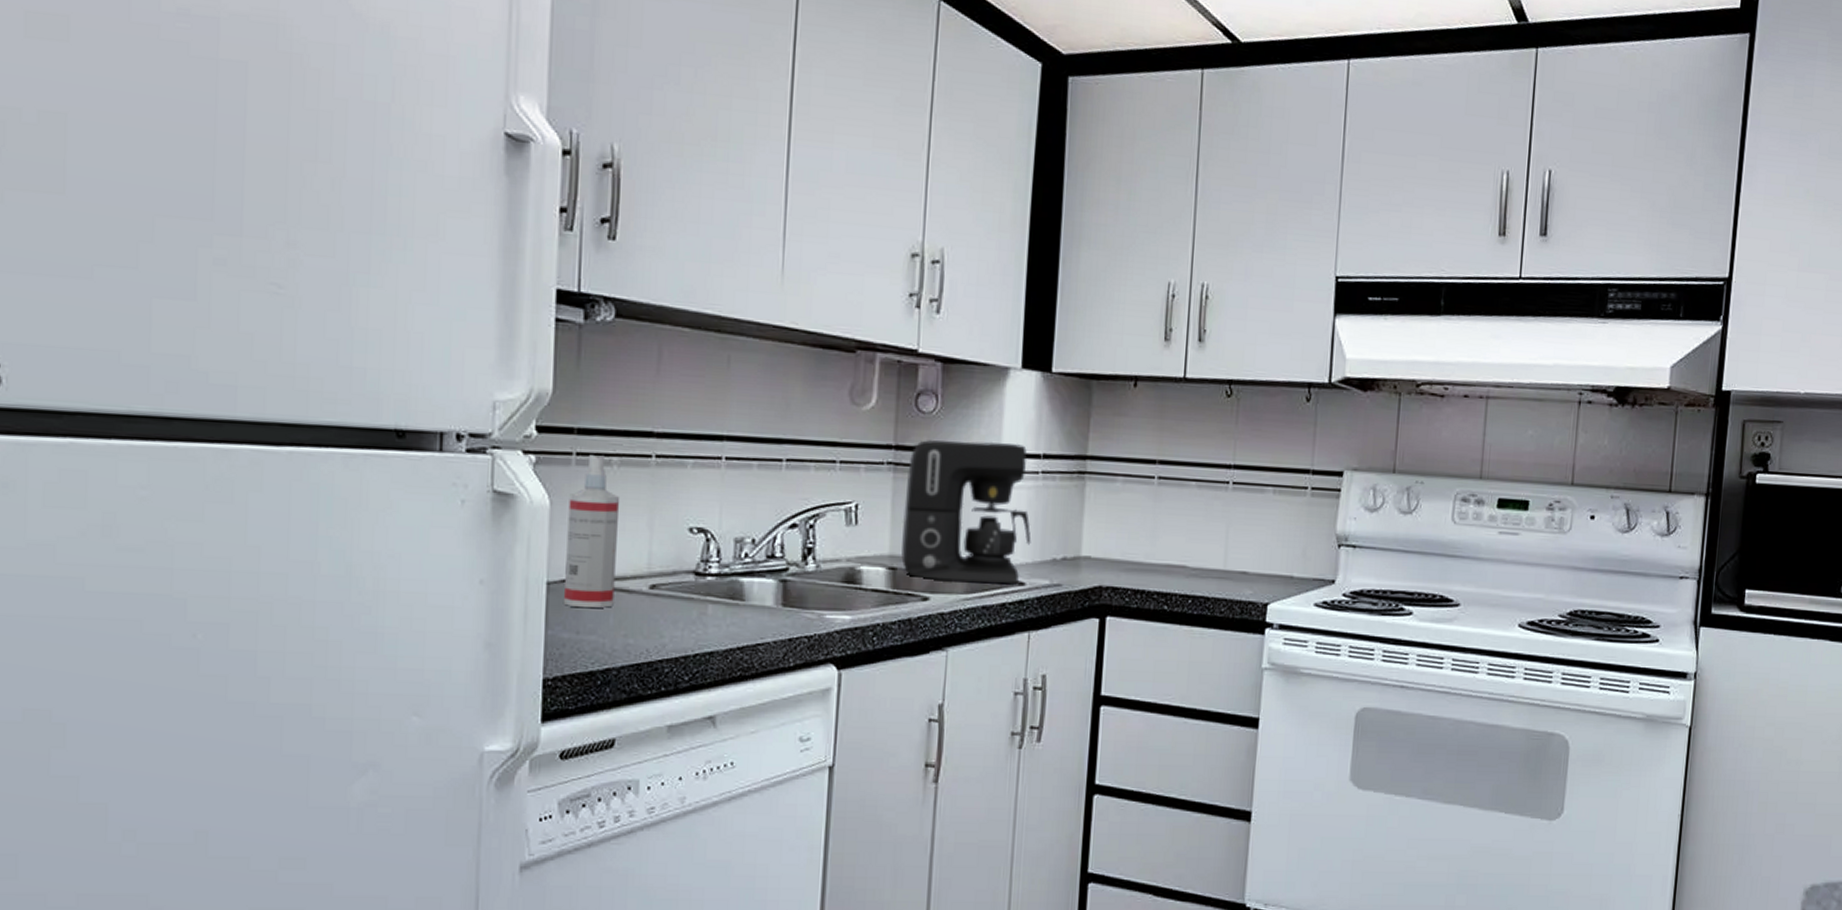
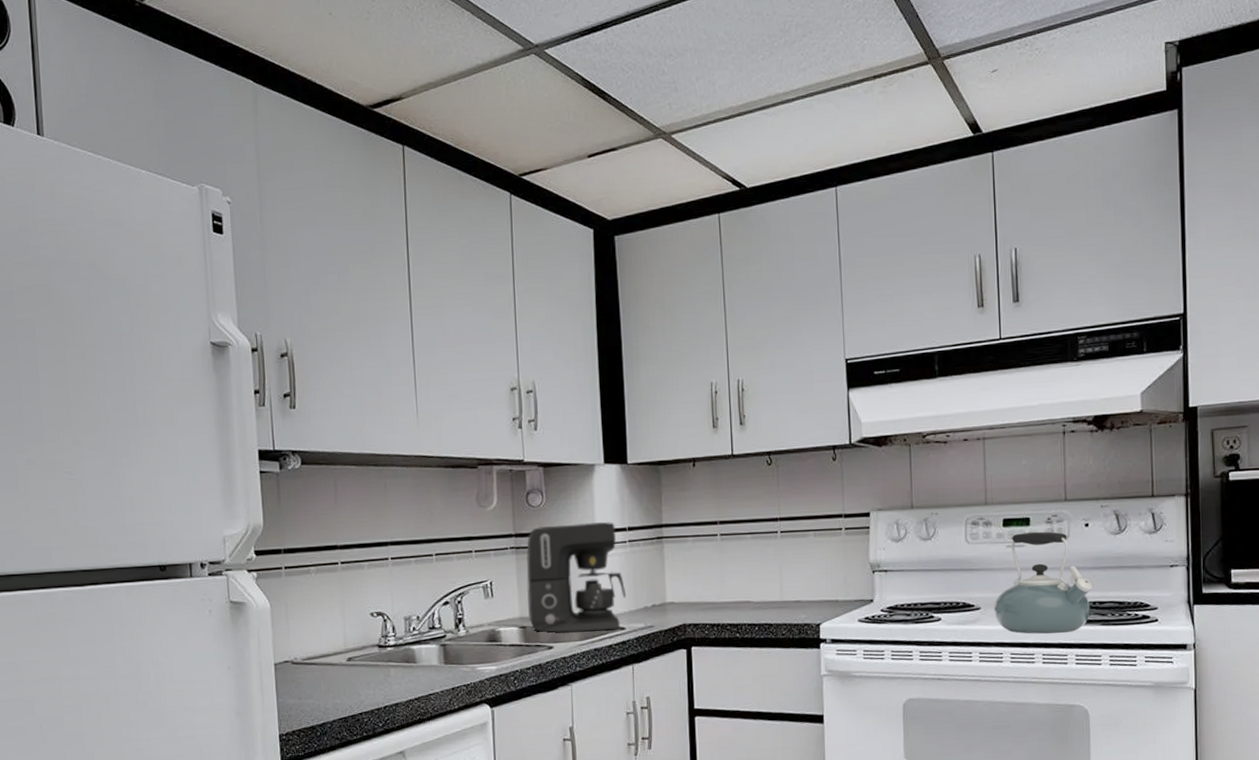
spray bottle: present [564,455,619,609] -> none [283,567,323,680]
kettle: none [1475,518,1592,646] -> present [994,531,1094,634]

